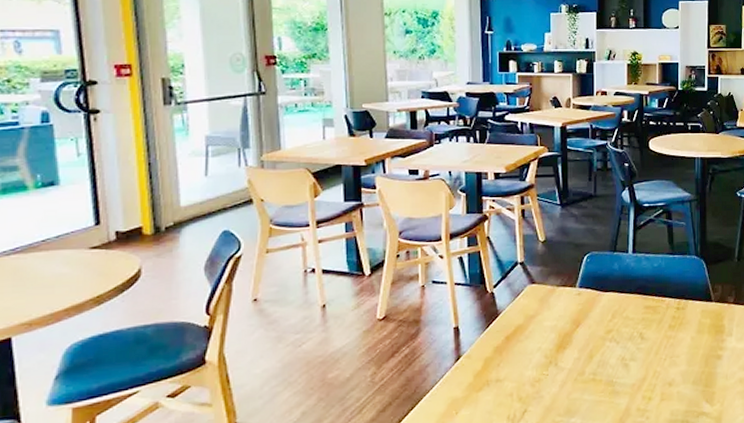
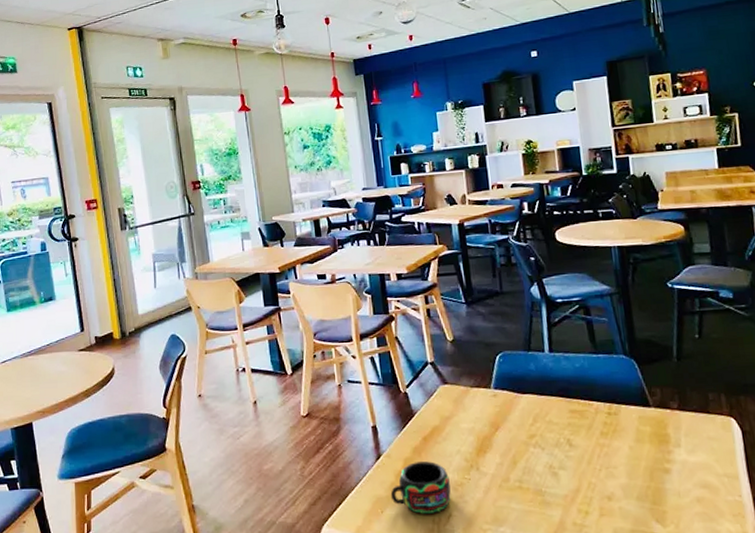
mug: none [467,359,528,412] -> present [390,461,451,515]

